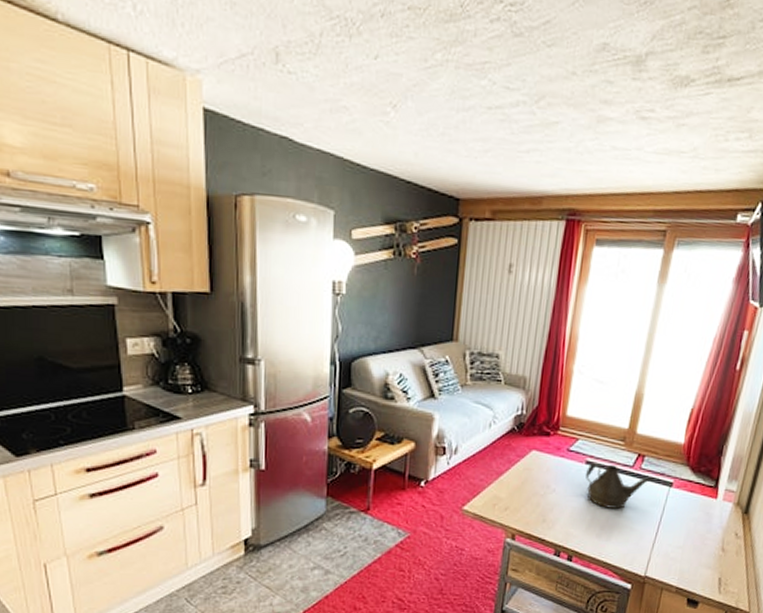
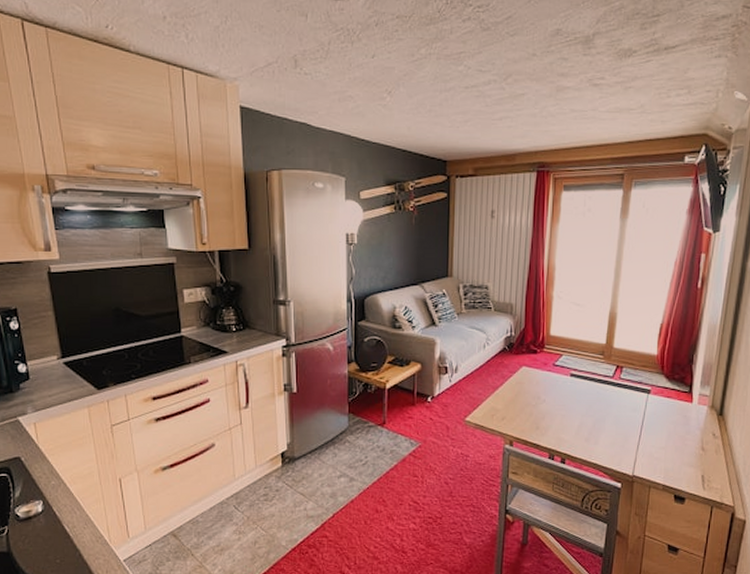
teapot: present [586,462,655,509] -> none [571,374,634,415]

